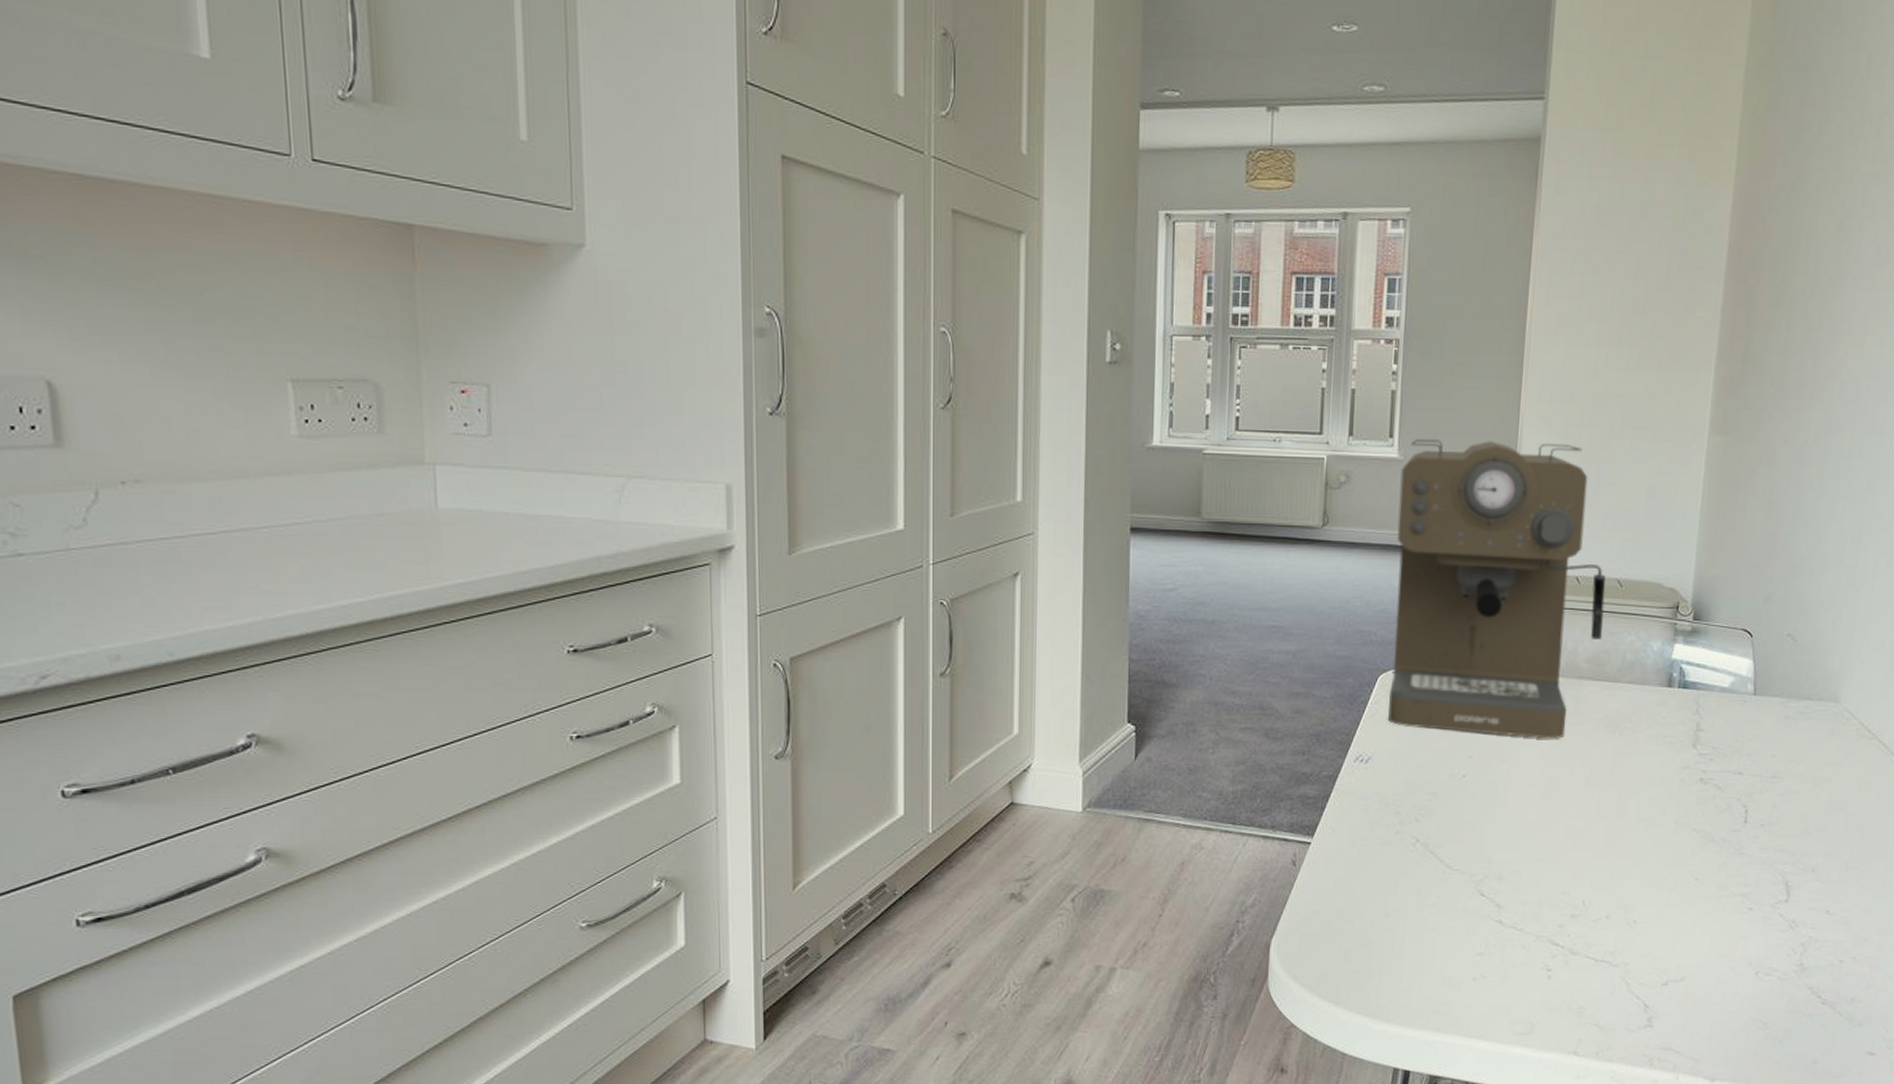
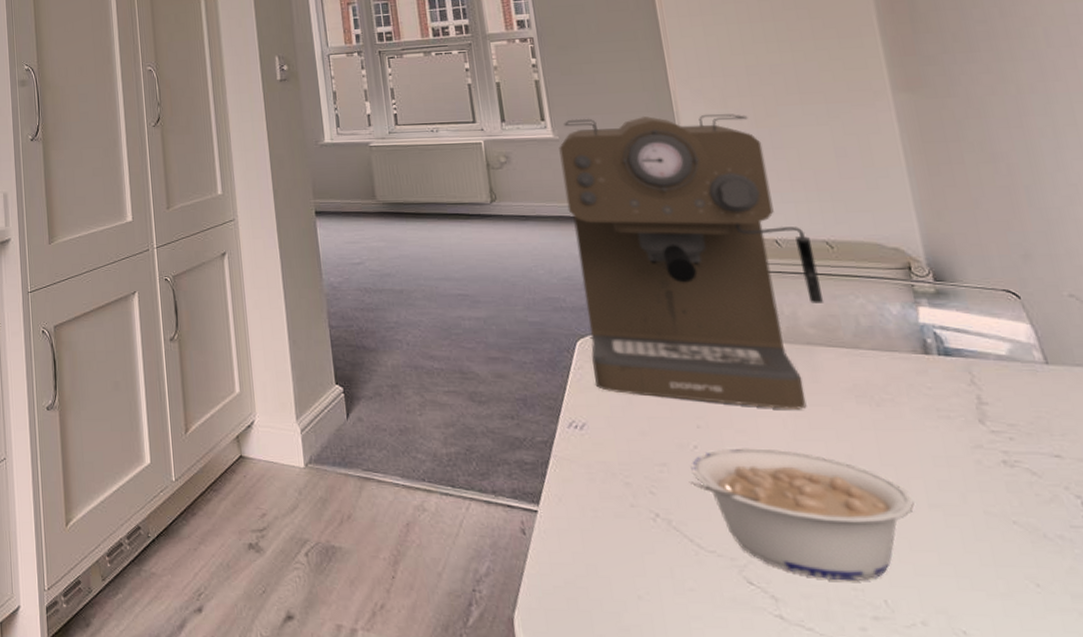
legume: none [1451,775,1626,887] -> present [689,448,915,582]

